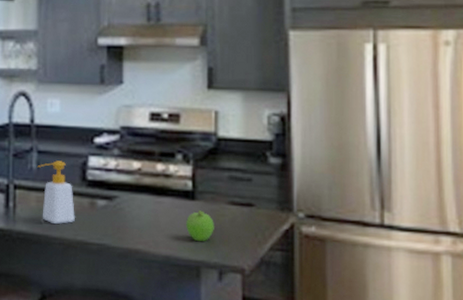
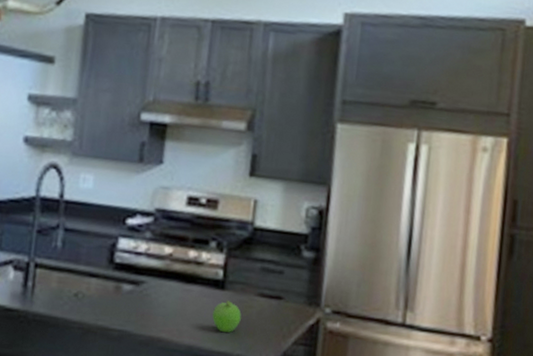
soap bottle: present [37,160,75,225] -> none [62,240,99,308]

